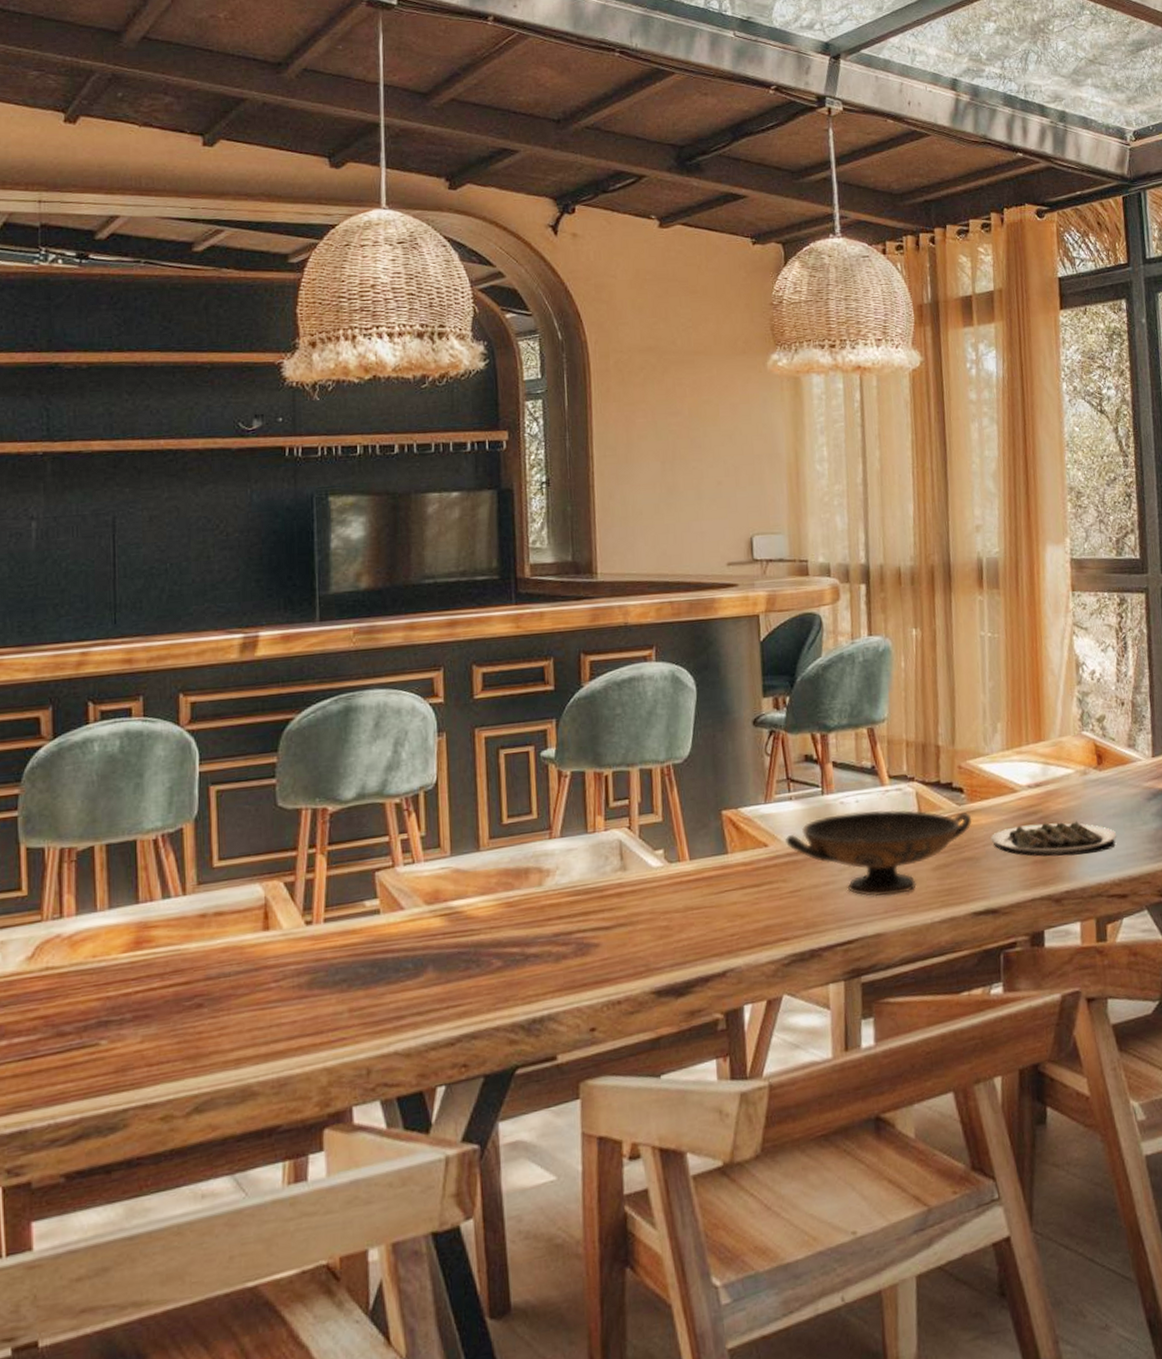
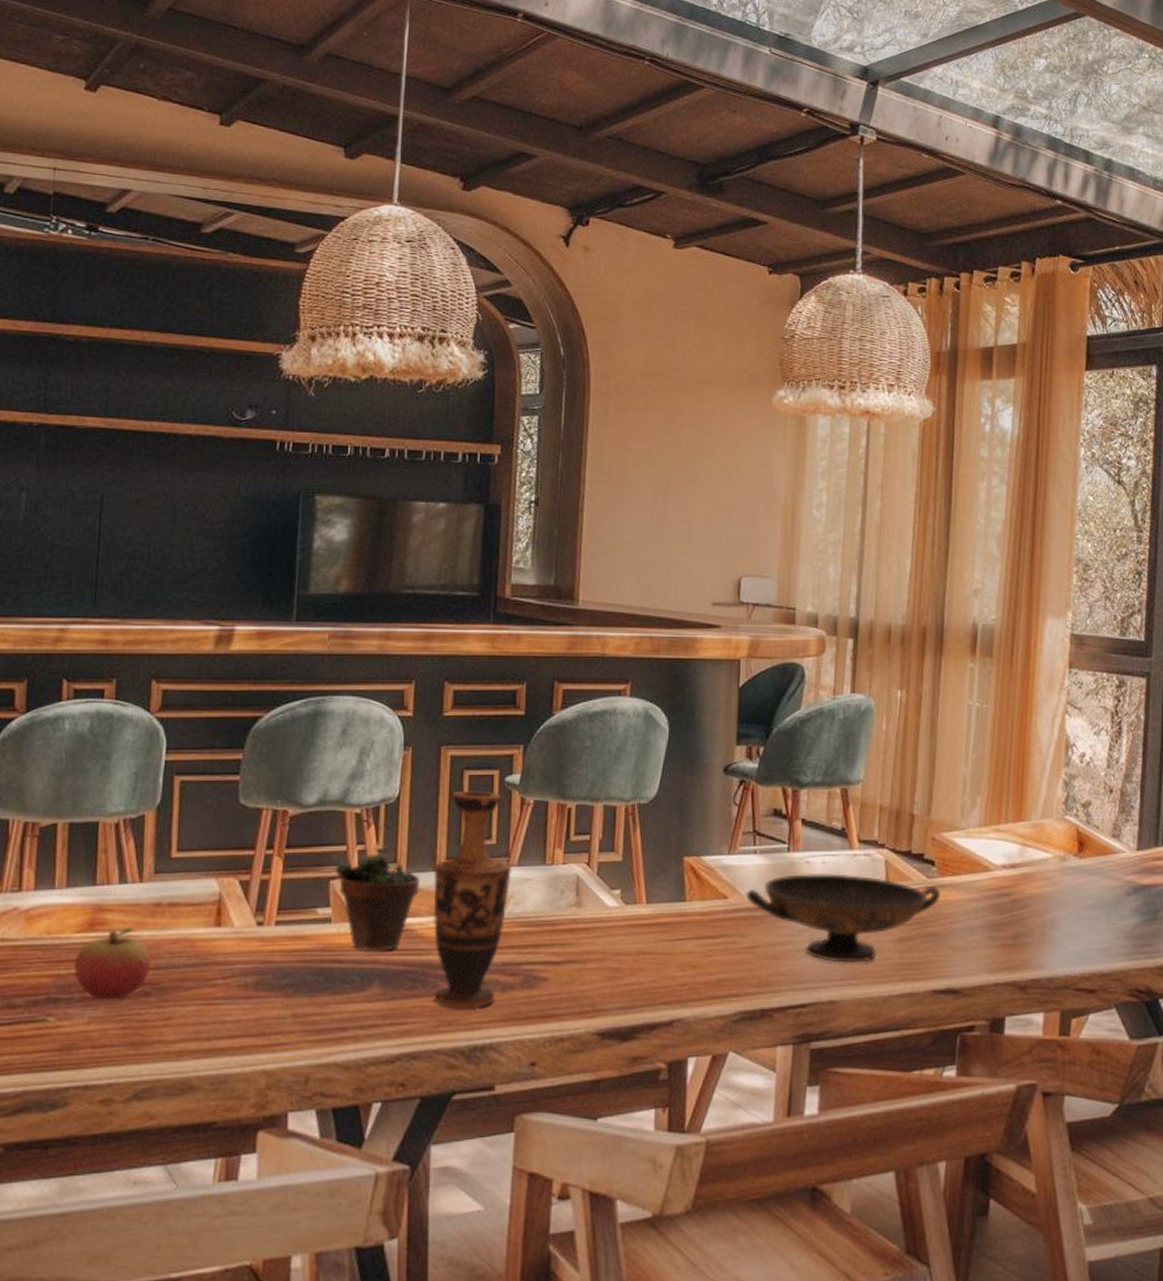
fruit: none [123,941,203,1017] -> present [74,927,153,1000]
succulent plant: none [379,808,466,938] -> present [335,822,421,952]
vase: none [478,767,555,985] -> present [433,790,512,1010]
plate: present [990,820,1117,857] -> none [958,906,1092,943]

